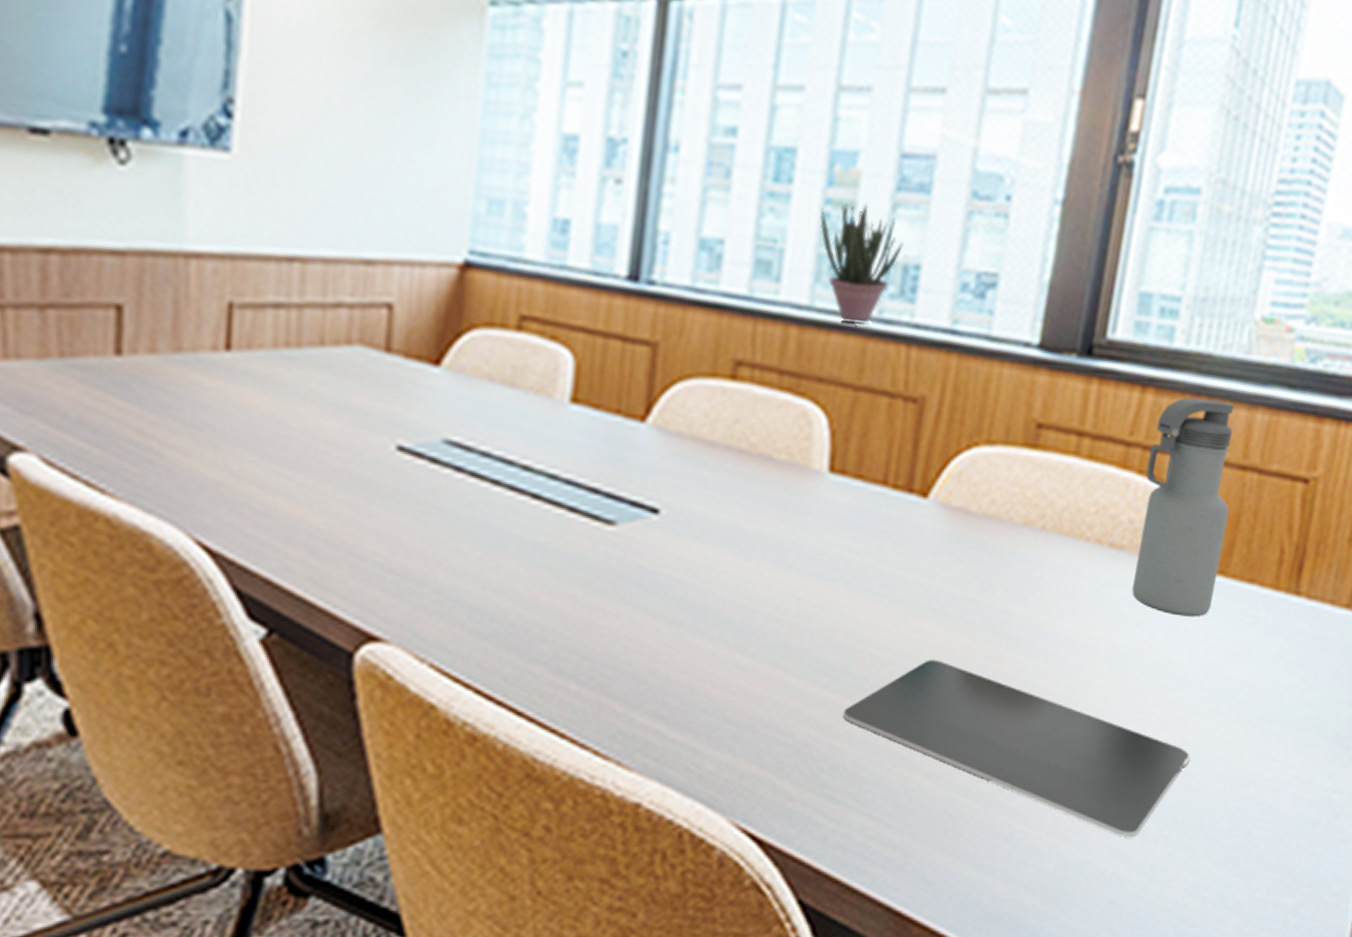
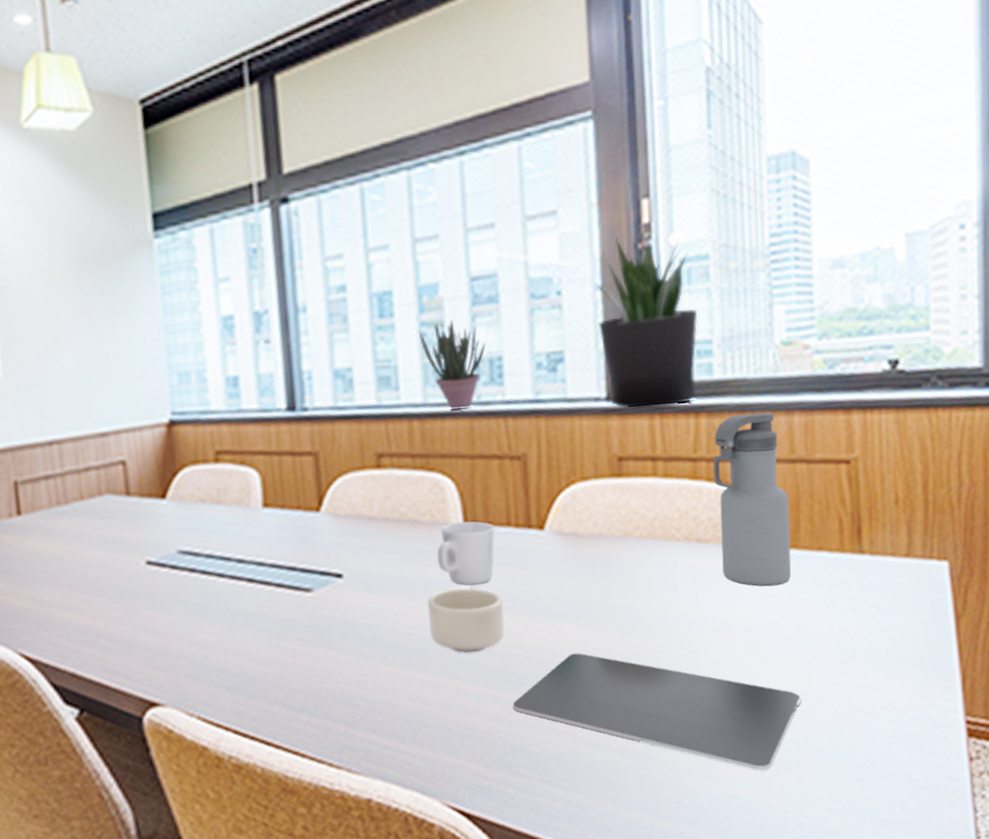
mug: none [758,553,858,638] -> present [427,587,505,653]
mug: none [785,468,867,553] -> present [437,521,495,586]
planter: none [1044,141,1177,373] -> present [593,237,698,410]

